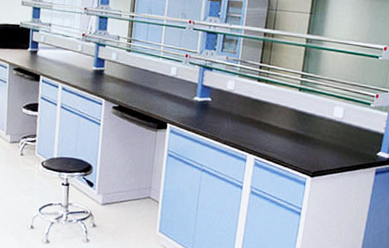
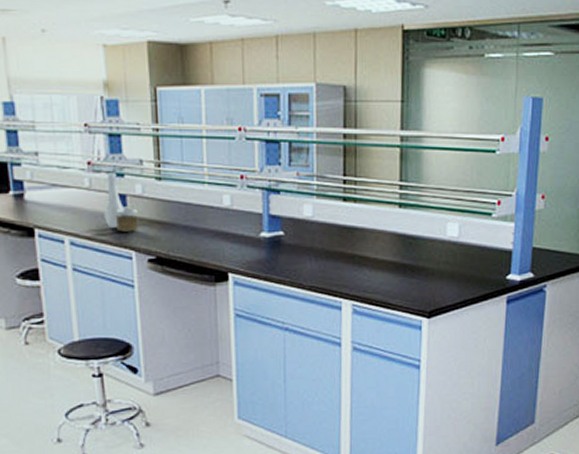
vase: none [87,43,111,86] -> present [104,173,138,232]

